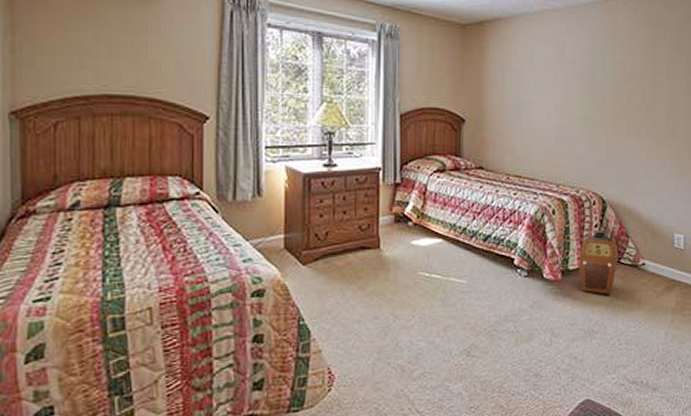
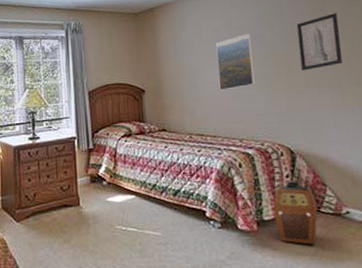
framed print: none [544,67,582,130] -> present [215,33,256,91]
wall art: none [625,58,666,117] -> present [296,13,342,71]

